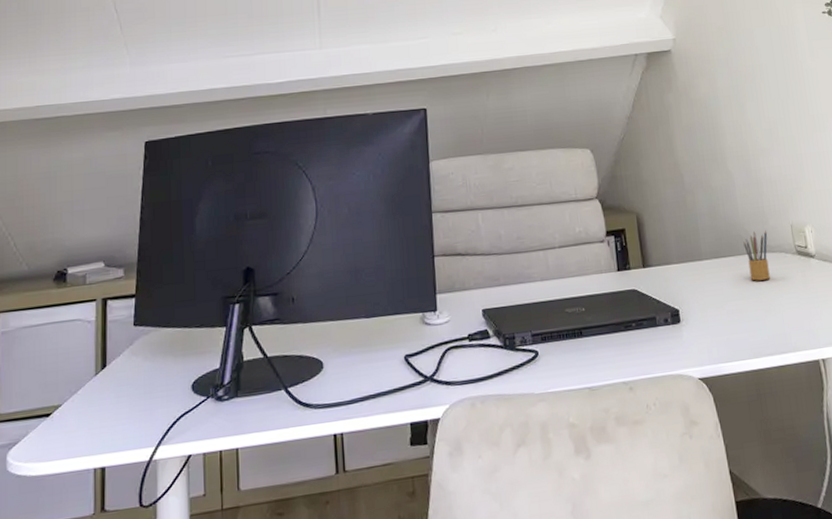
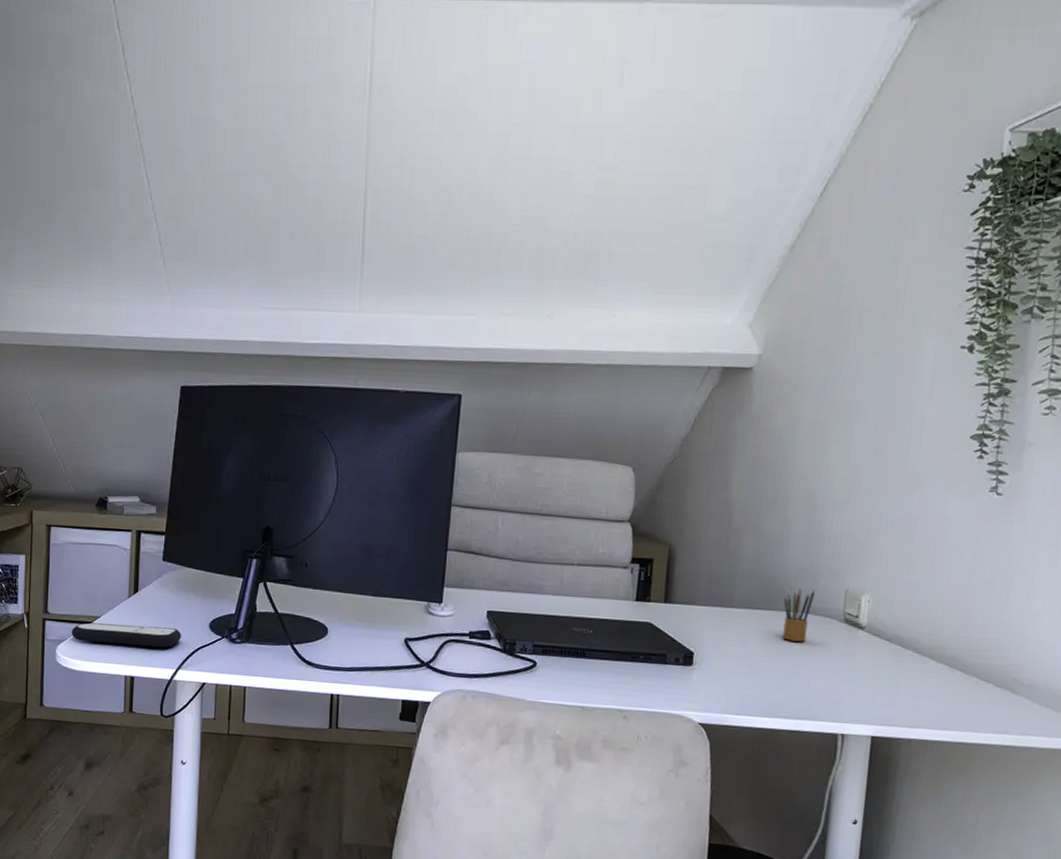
remote control: none [26,399,161,439] -> present [71,622,182,648]

